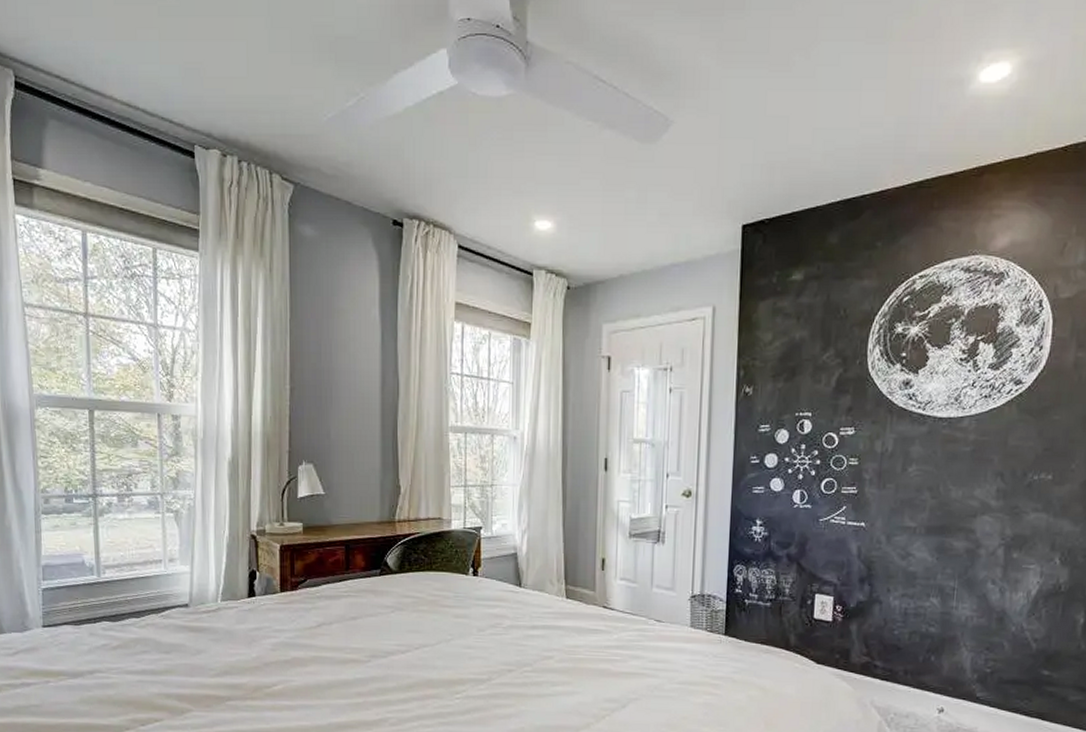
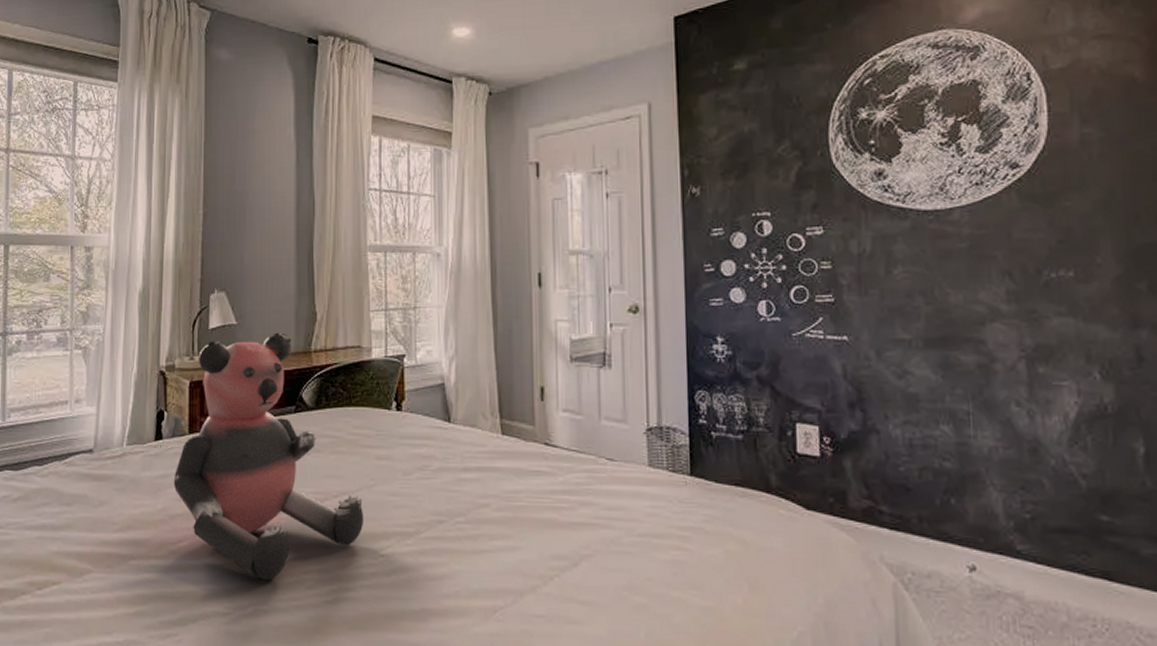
bear: none [266,503,443,719] -> present [173,332,364,581]

